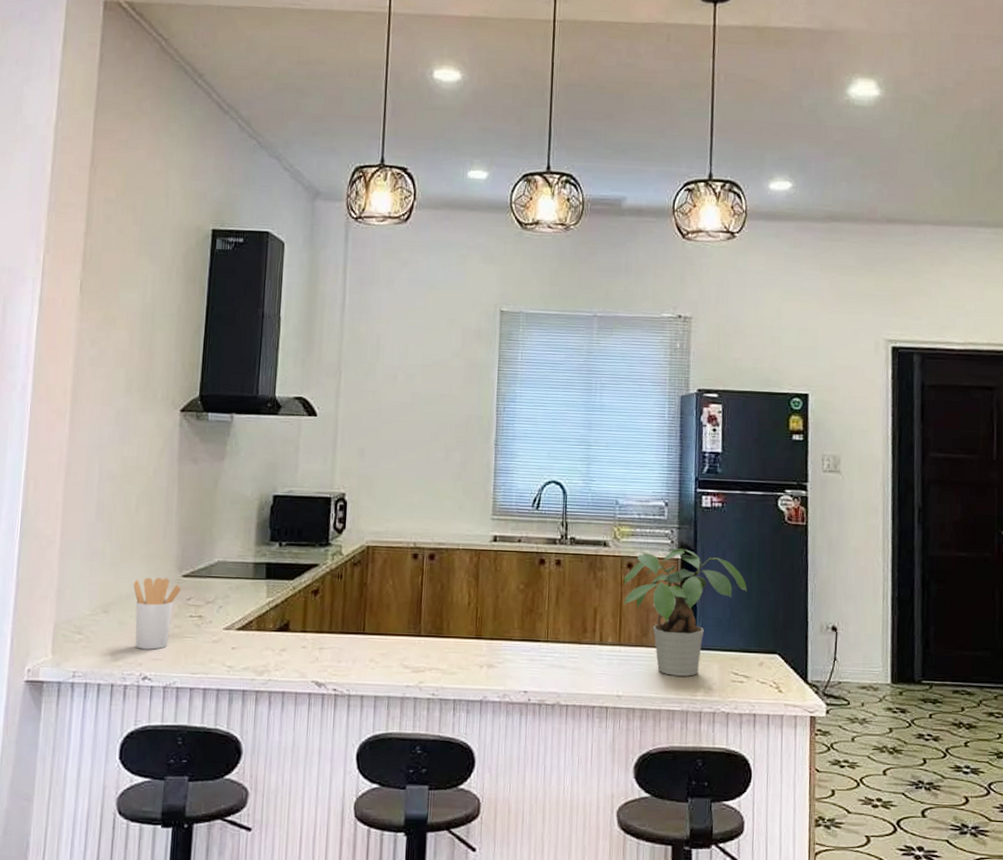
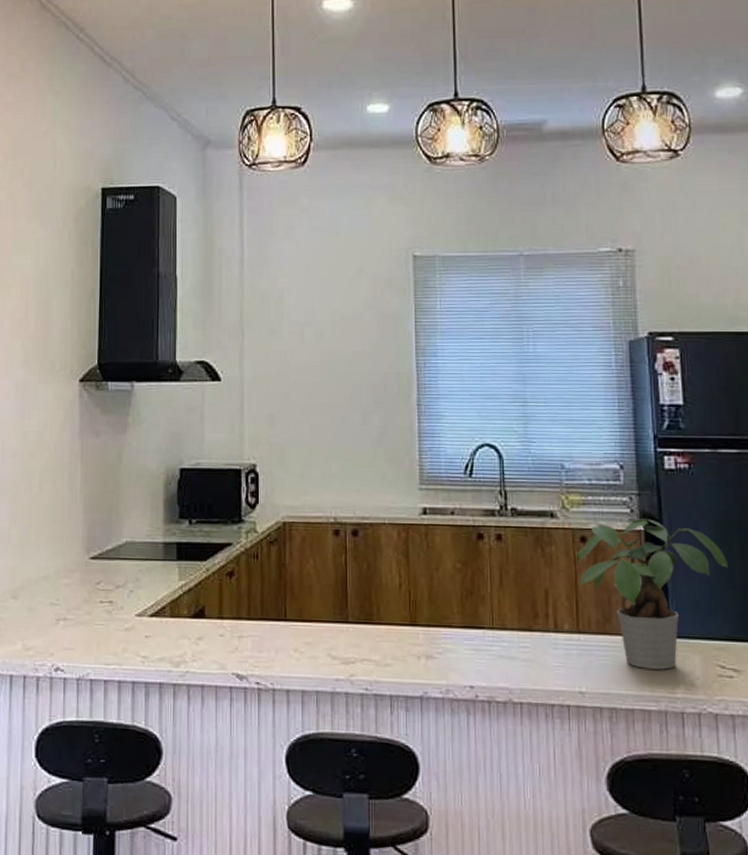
utensil holder: present [134,577,182,650] -> none [41,560,90,638]

